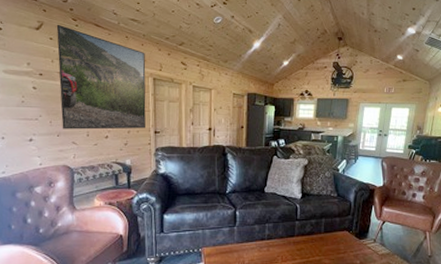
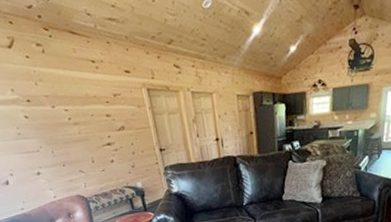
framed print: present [56,24,146,130] -> none [28,37,149,159]

